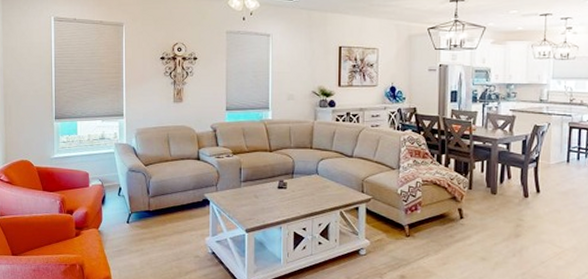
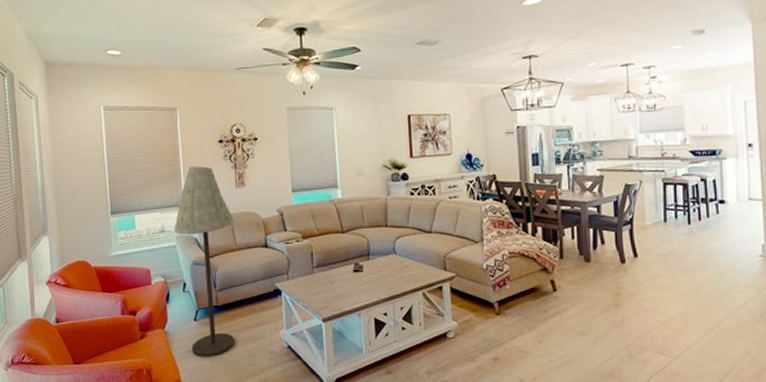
floor lamp: none [113,79,170,257] -> present [174,166,236,357]

